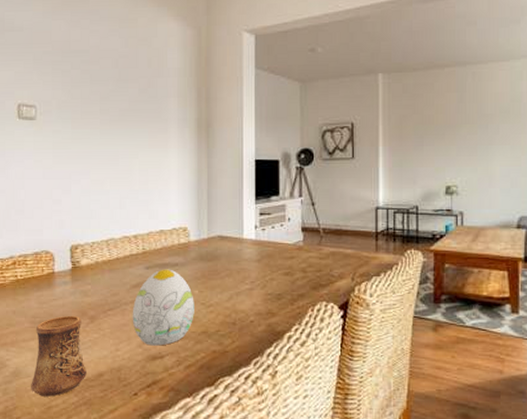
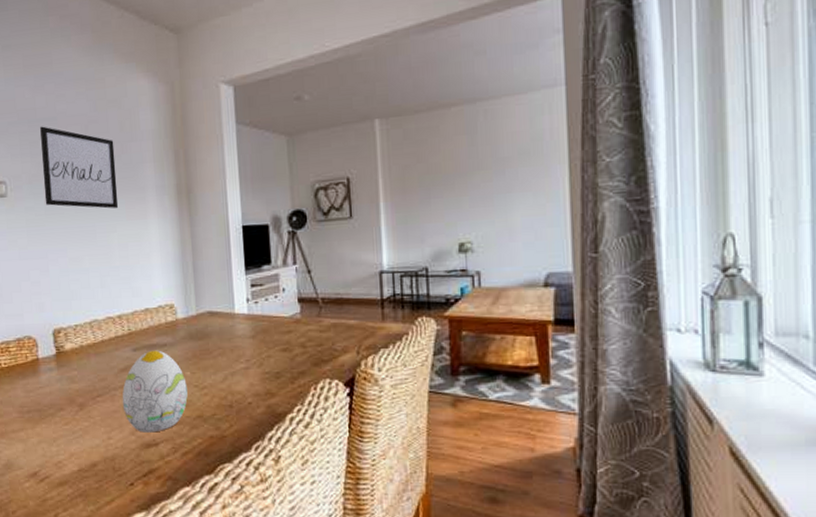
cup: present [31,315,86,397] -> none [24,403,80,489]
wall art: none [72,57,142,136] -> present [40,126,119,209]

